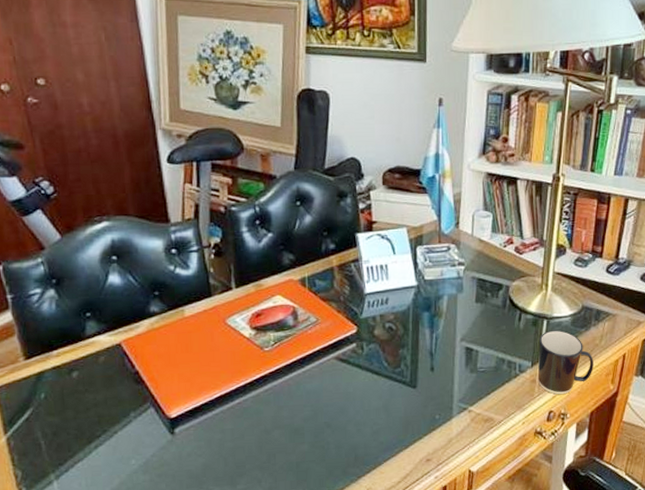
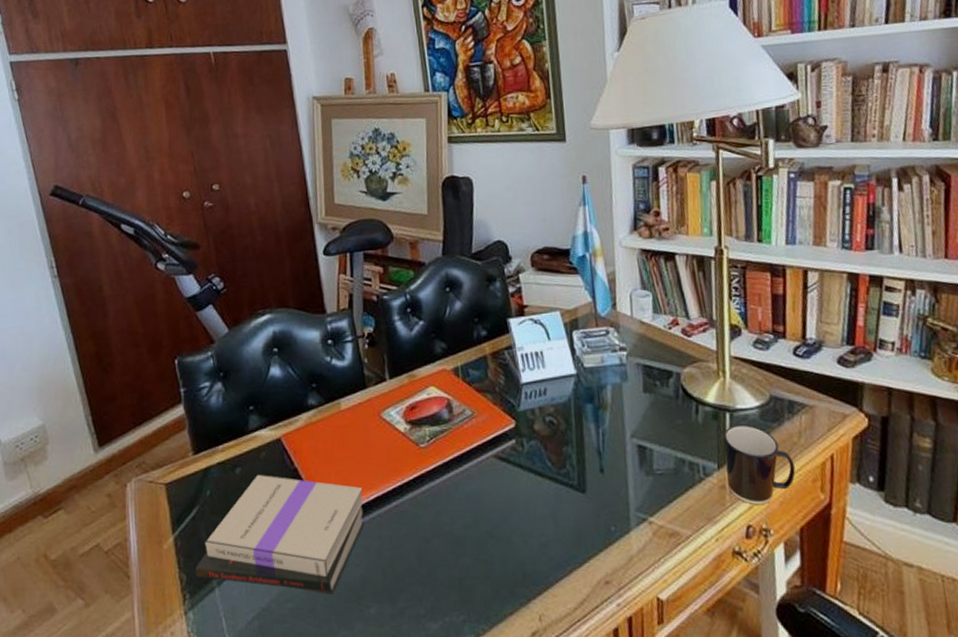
books: none [30,378,208,482] -> present [194,475,365,595]

